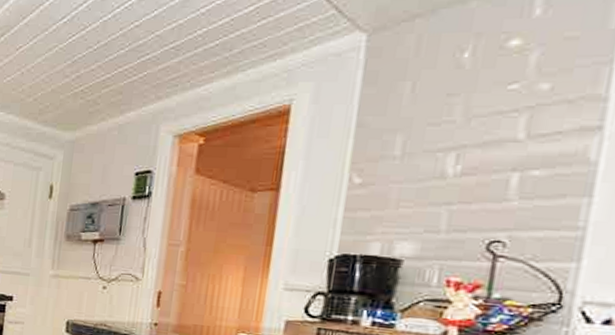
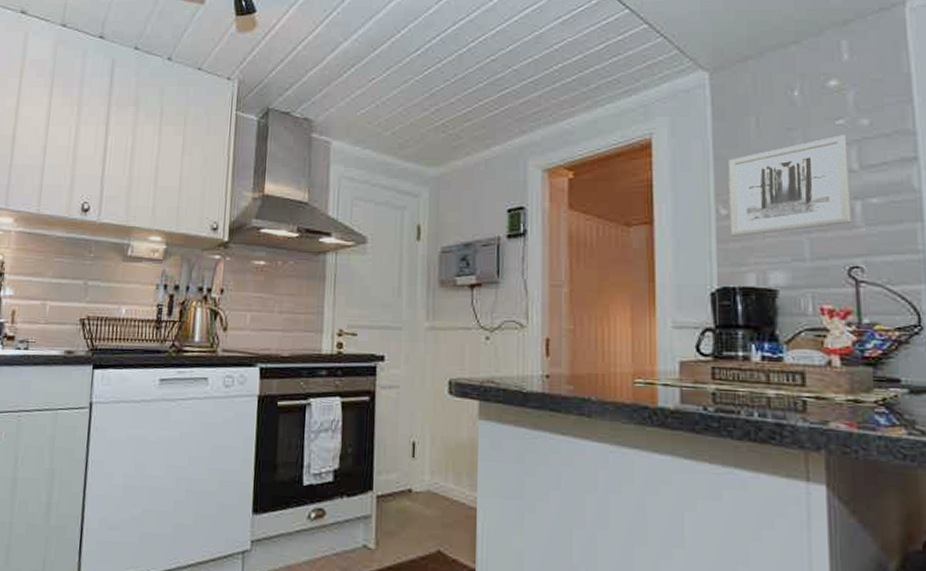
wall art: none [360,101,519,207] -> present [728,135,852,238]

